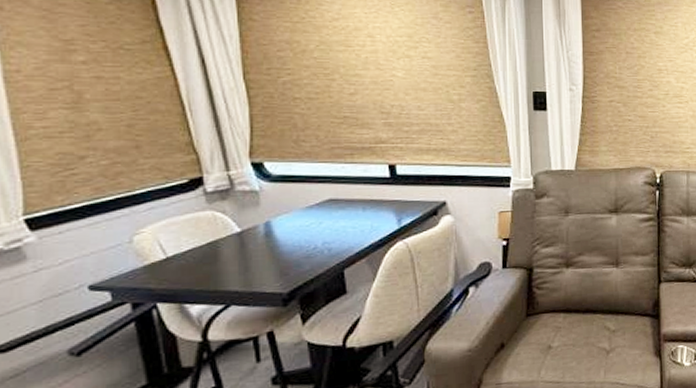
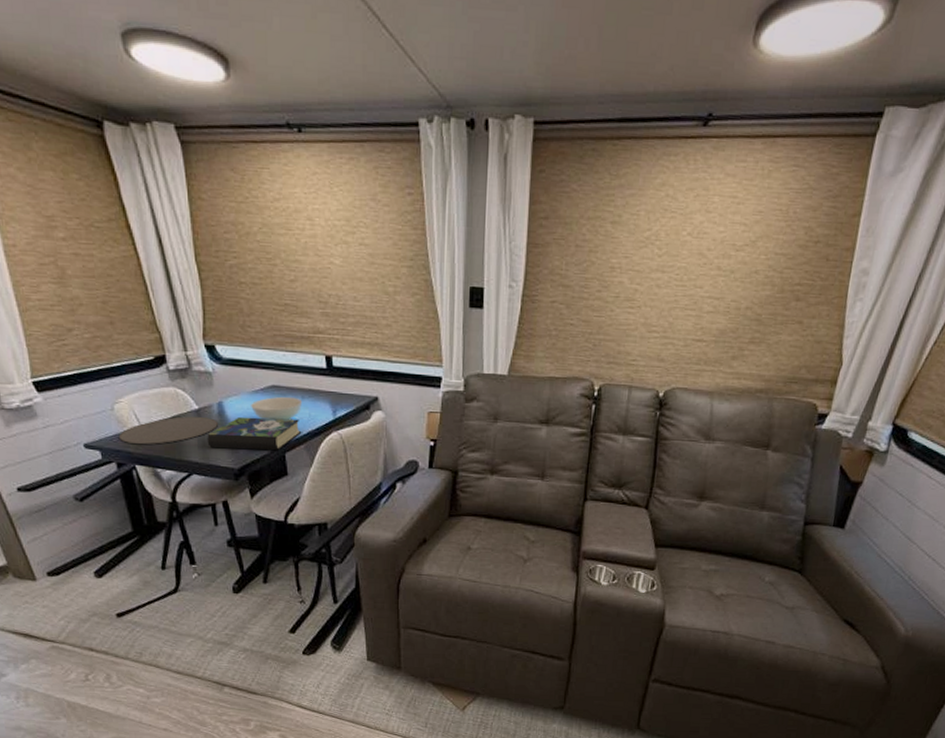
placemat: none [136,239,264,280] -> present [118,416,218,445]
book: none [250,232,363,273] -> present [207,416,302,451]
bowl: none [304,209,364,236] -> present [251,396,303,420]

